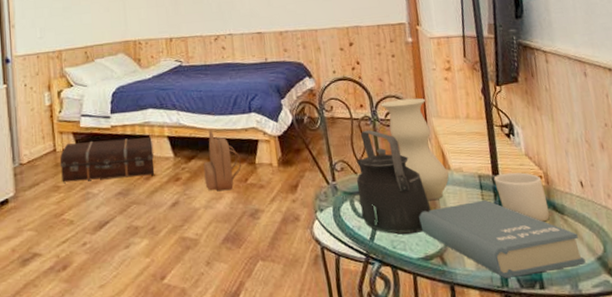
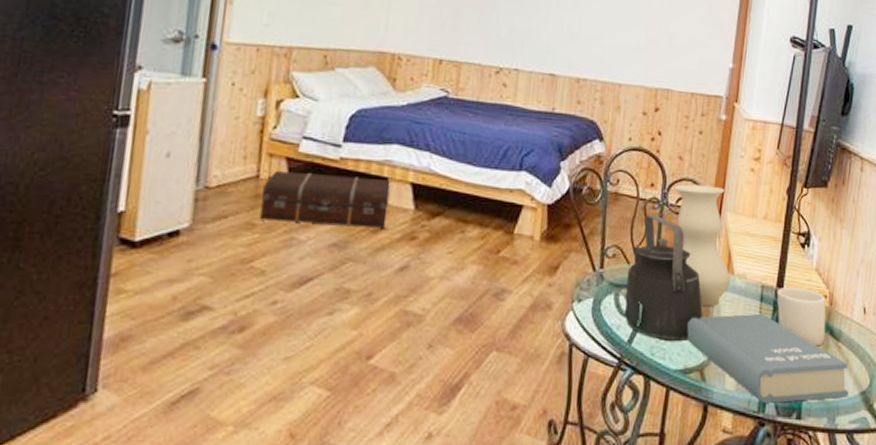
backpack: present [203,130,242,191] -> none [447,184,497,262]

